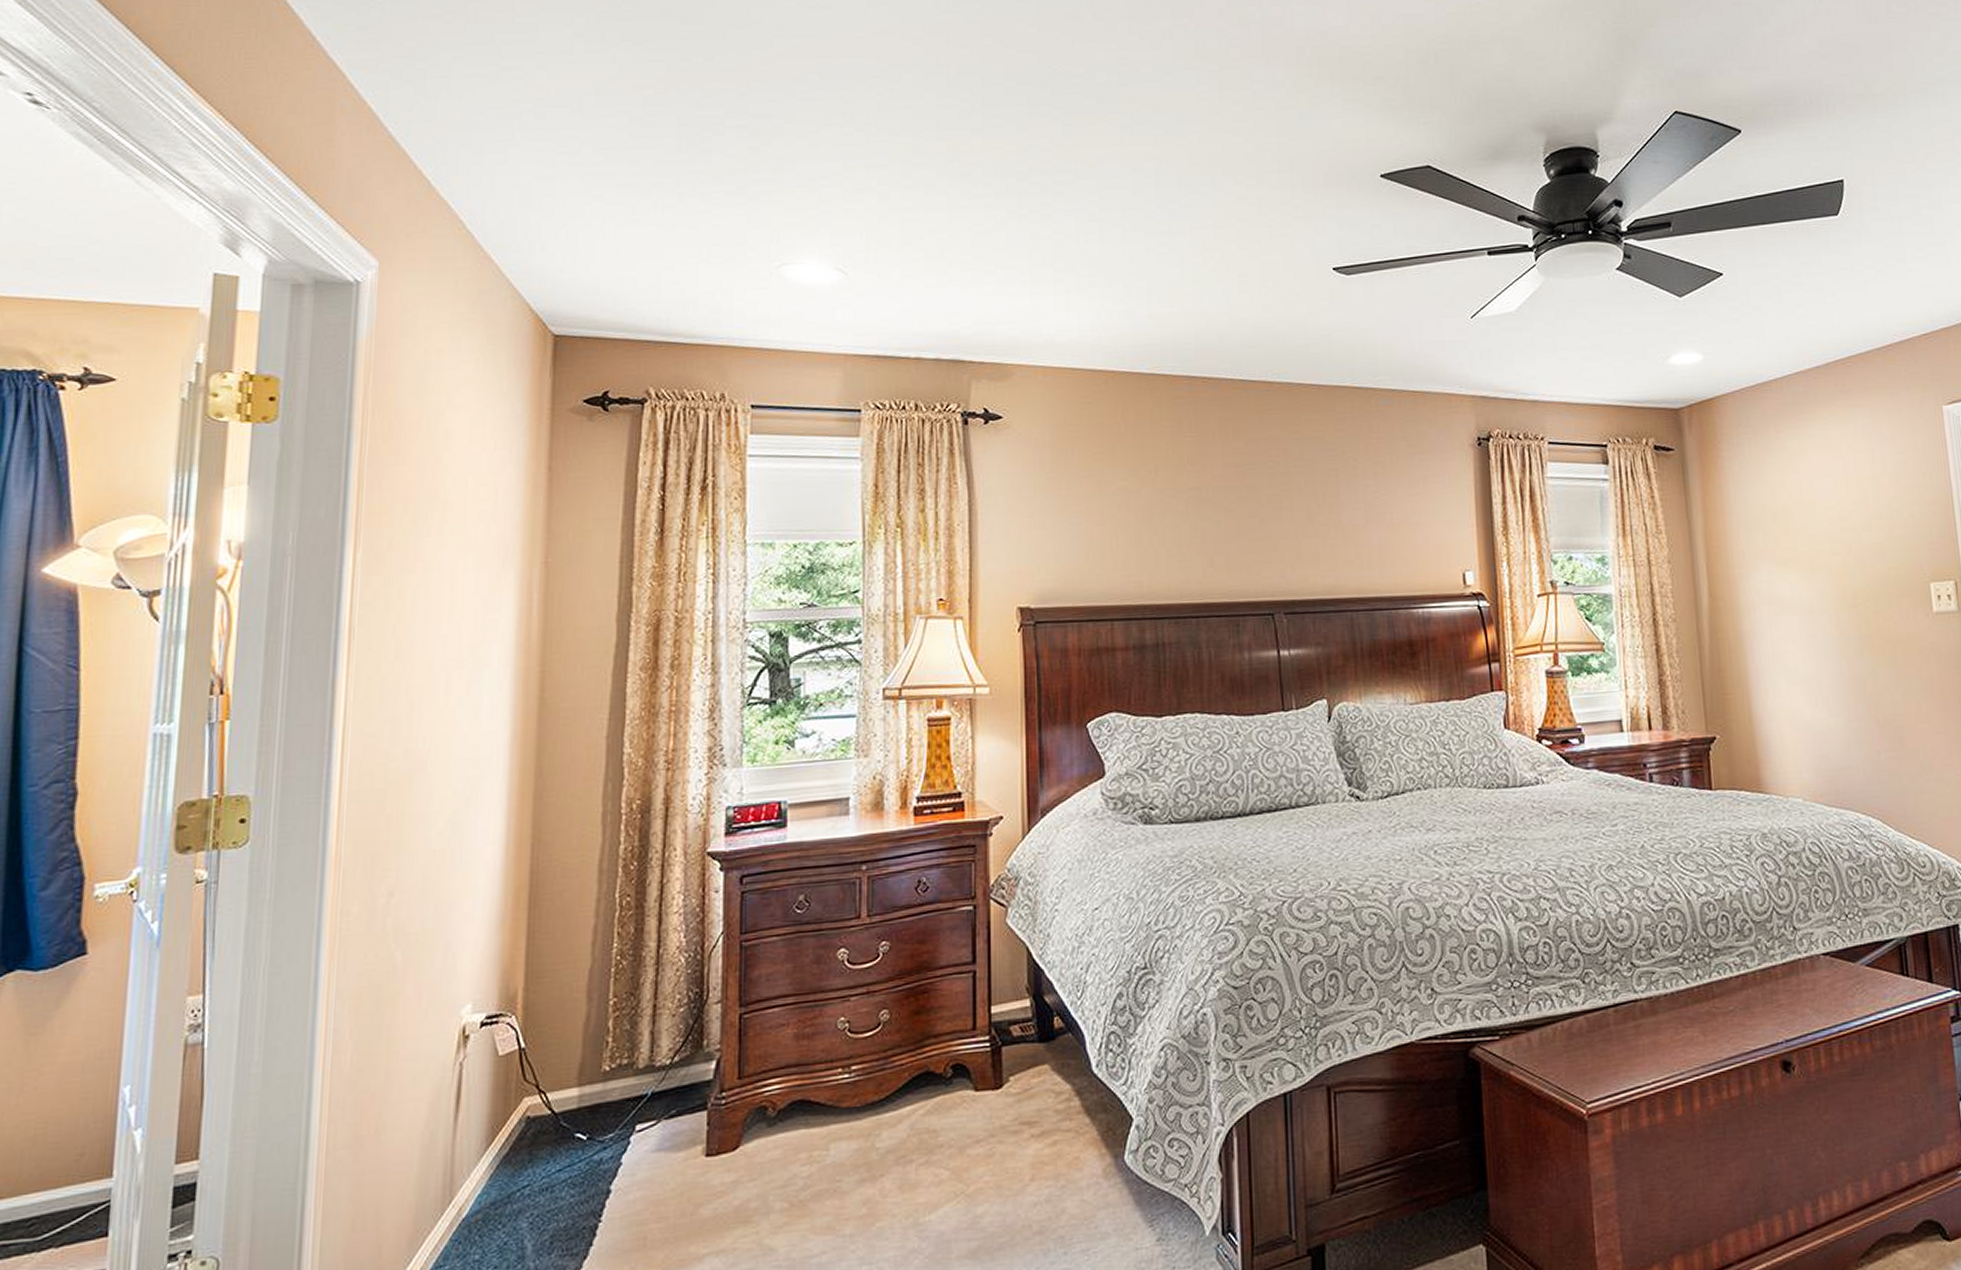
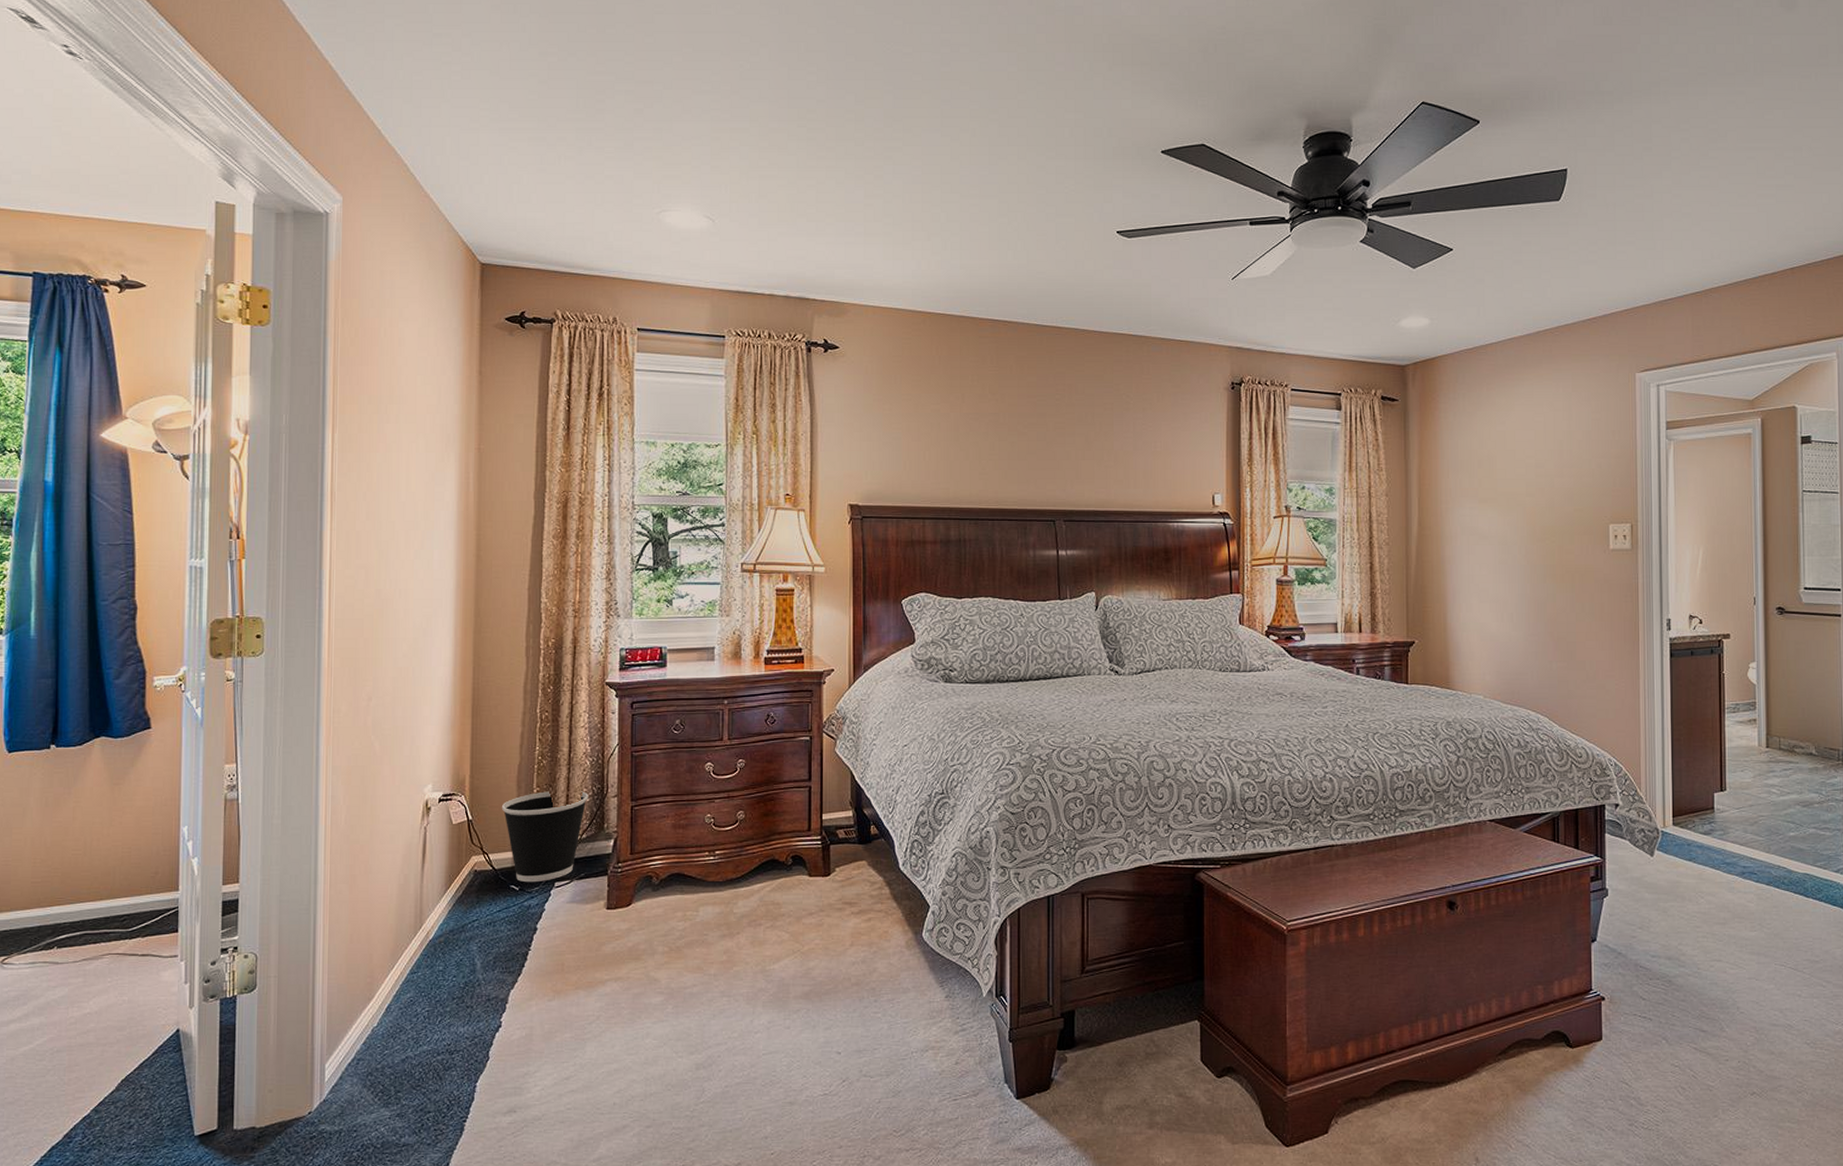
wastebasket: none [565,998,683,1129] -> present [501,791,589,883]

